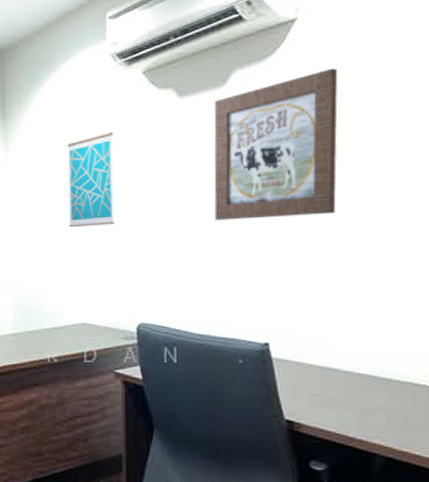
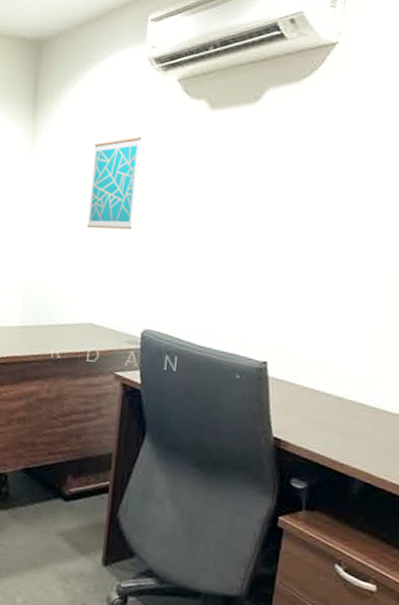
wall art: present [214,68,338,221] -> none [231,97,371,243]

